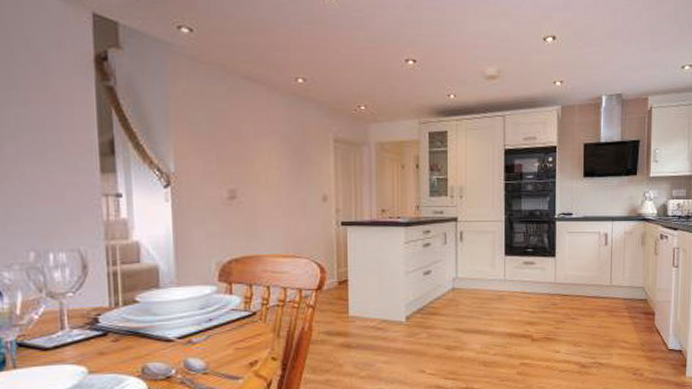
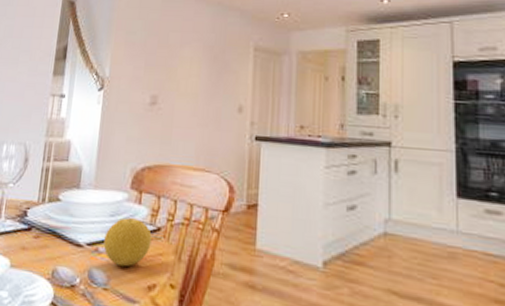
fruit: none [196,308,248,352] -> present [103,218,152,267]

